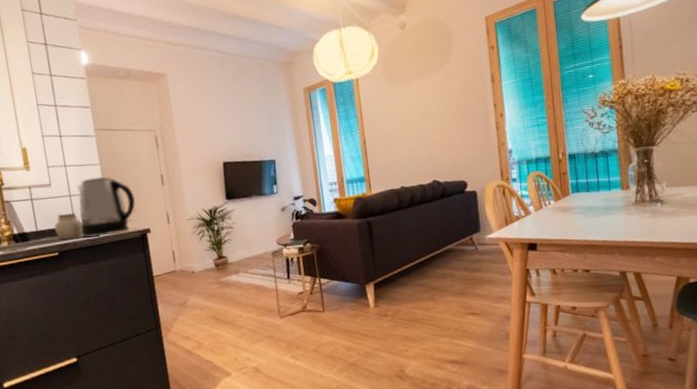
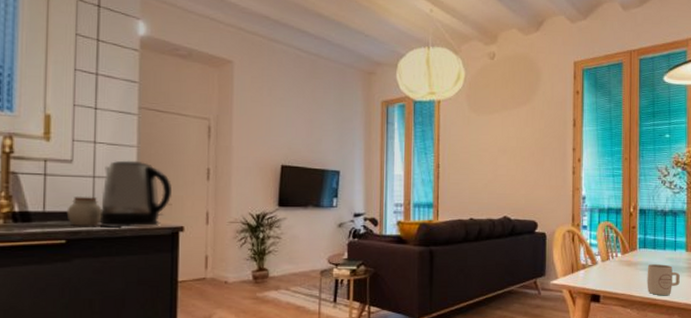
mug: none [582,205,618,237] -> present [647,264,680,296]

